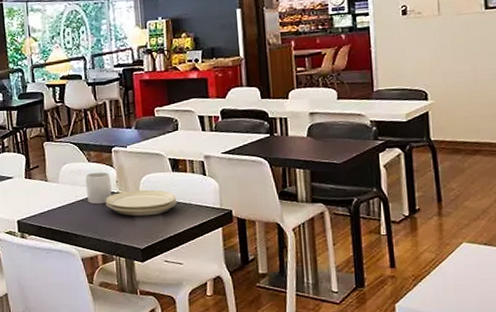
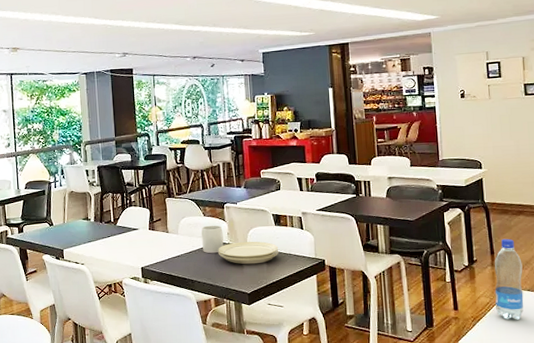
bottle: none [441,183,479,279] -> present [494,238,524,320]

